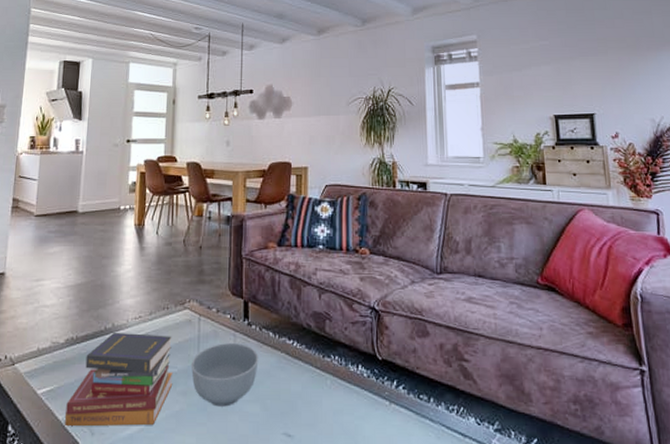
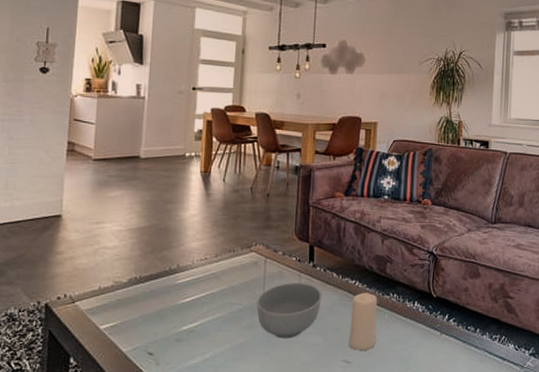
books: present [65,332,173,427] -> none [129,272,239,358]
candle: none [288,354,319,422] -> present [348,292,378,350]

